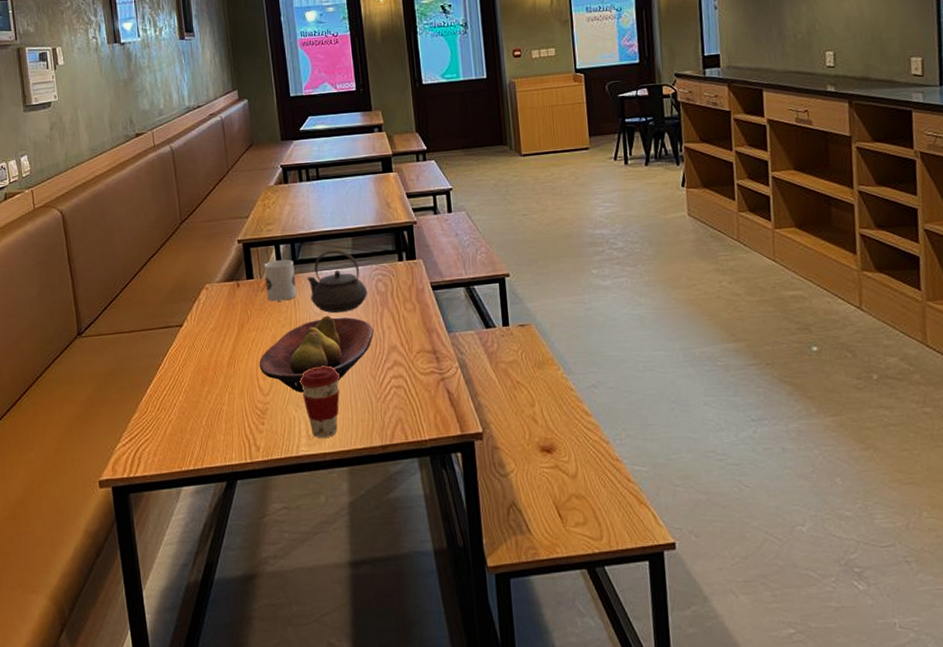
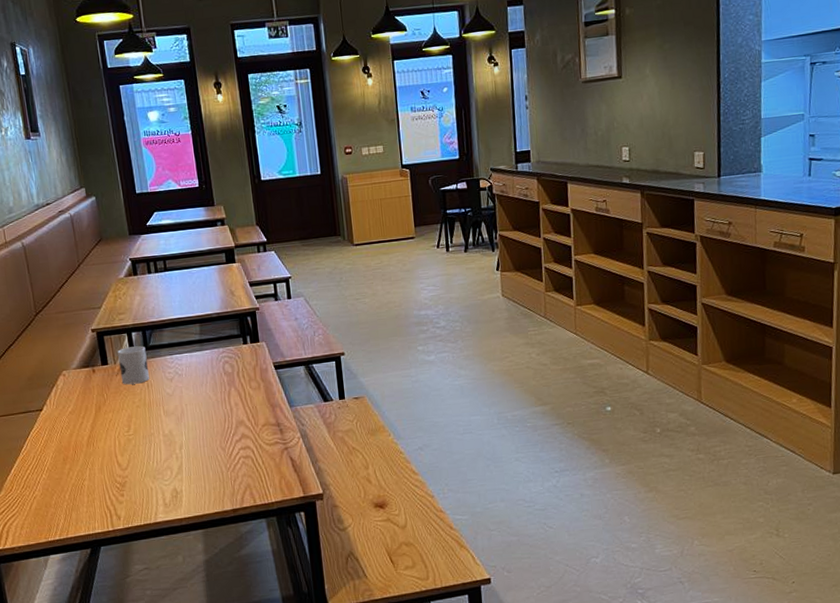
fruit bowl: present [259,315,374,393] -> none [116,395,223,467]
coffee cup: present [299,365,341,438] -> none [155,441,193,506]
teapot: present [306,249,368,314] -> none [158,335,216,394]

